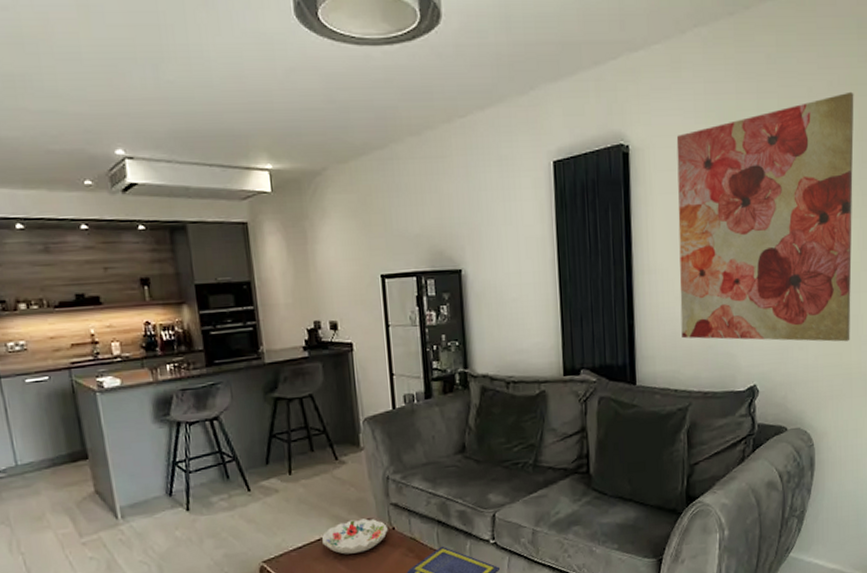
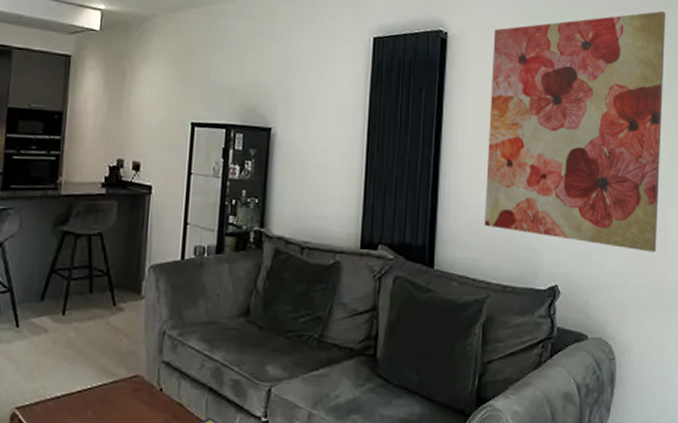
decorative bowl: present [321,518,388,554] -> none [82,374,155,412]

